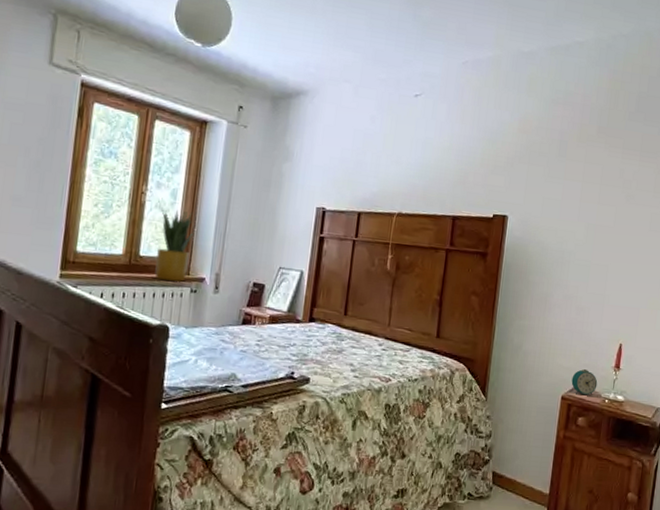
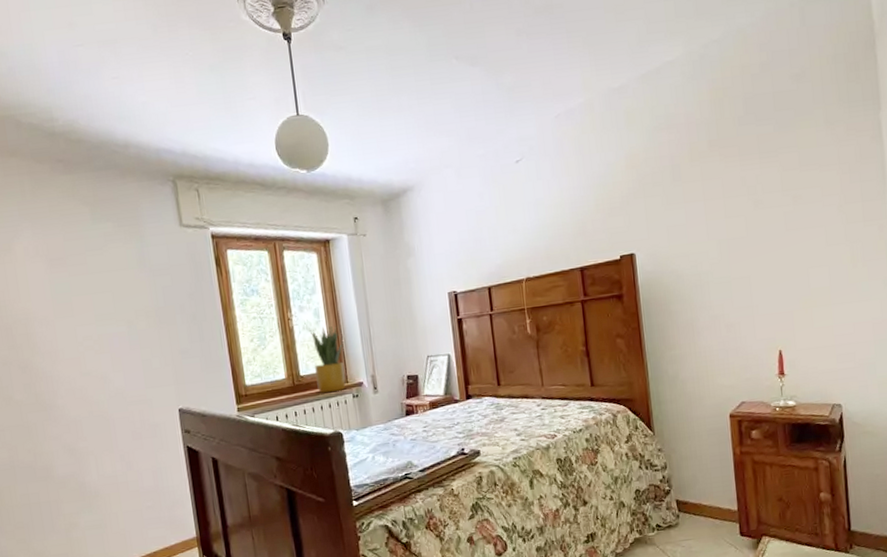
alarm clock: present [571,369,598,395] -> none [736,383,765,410]

